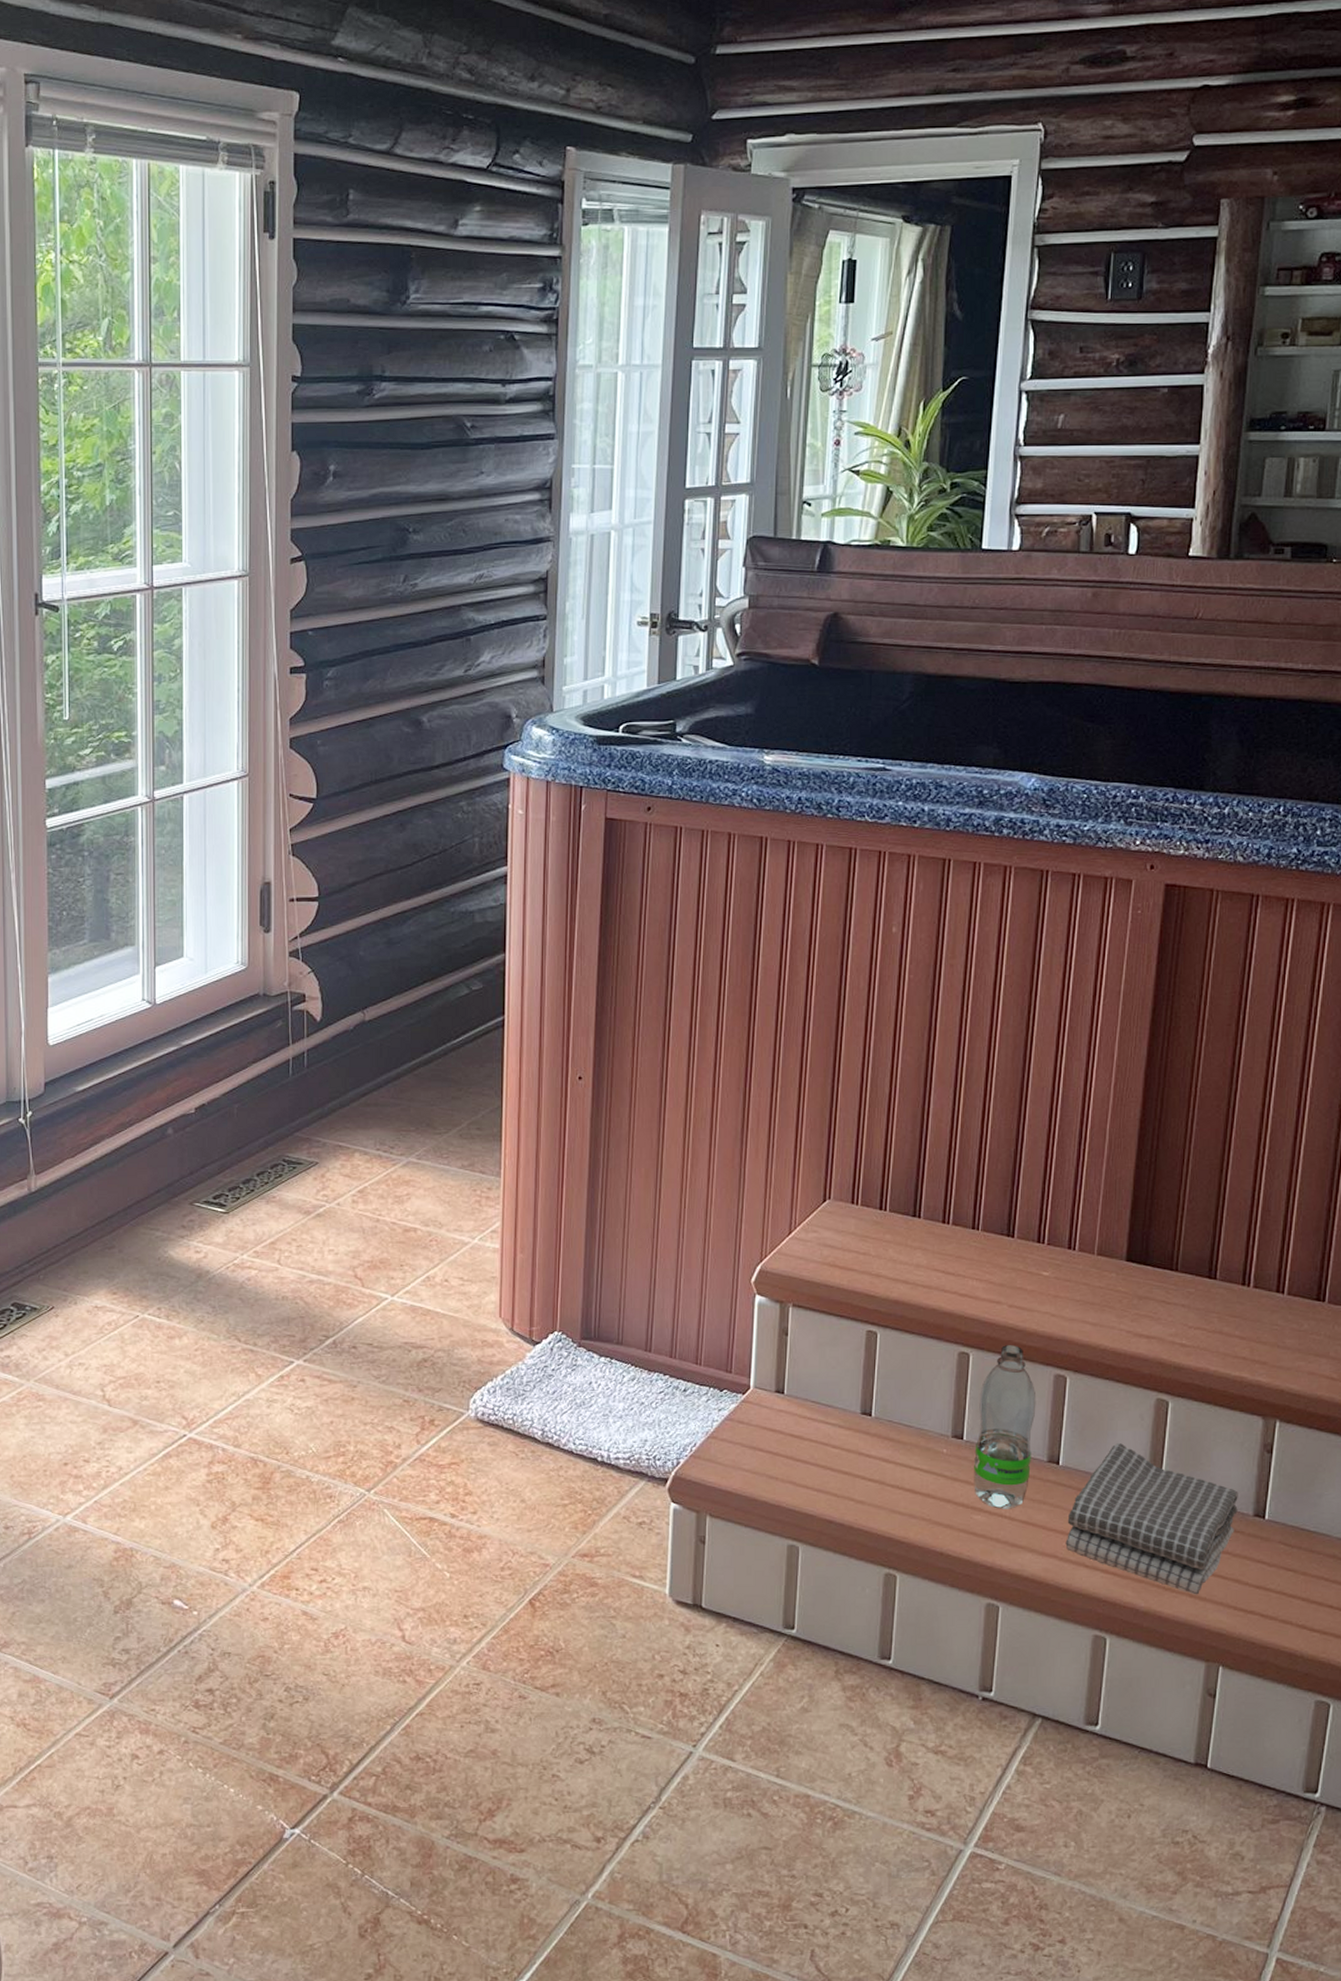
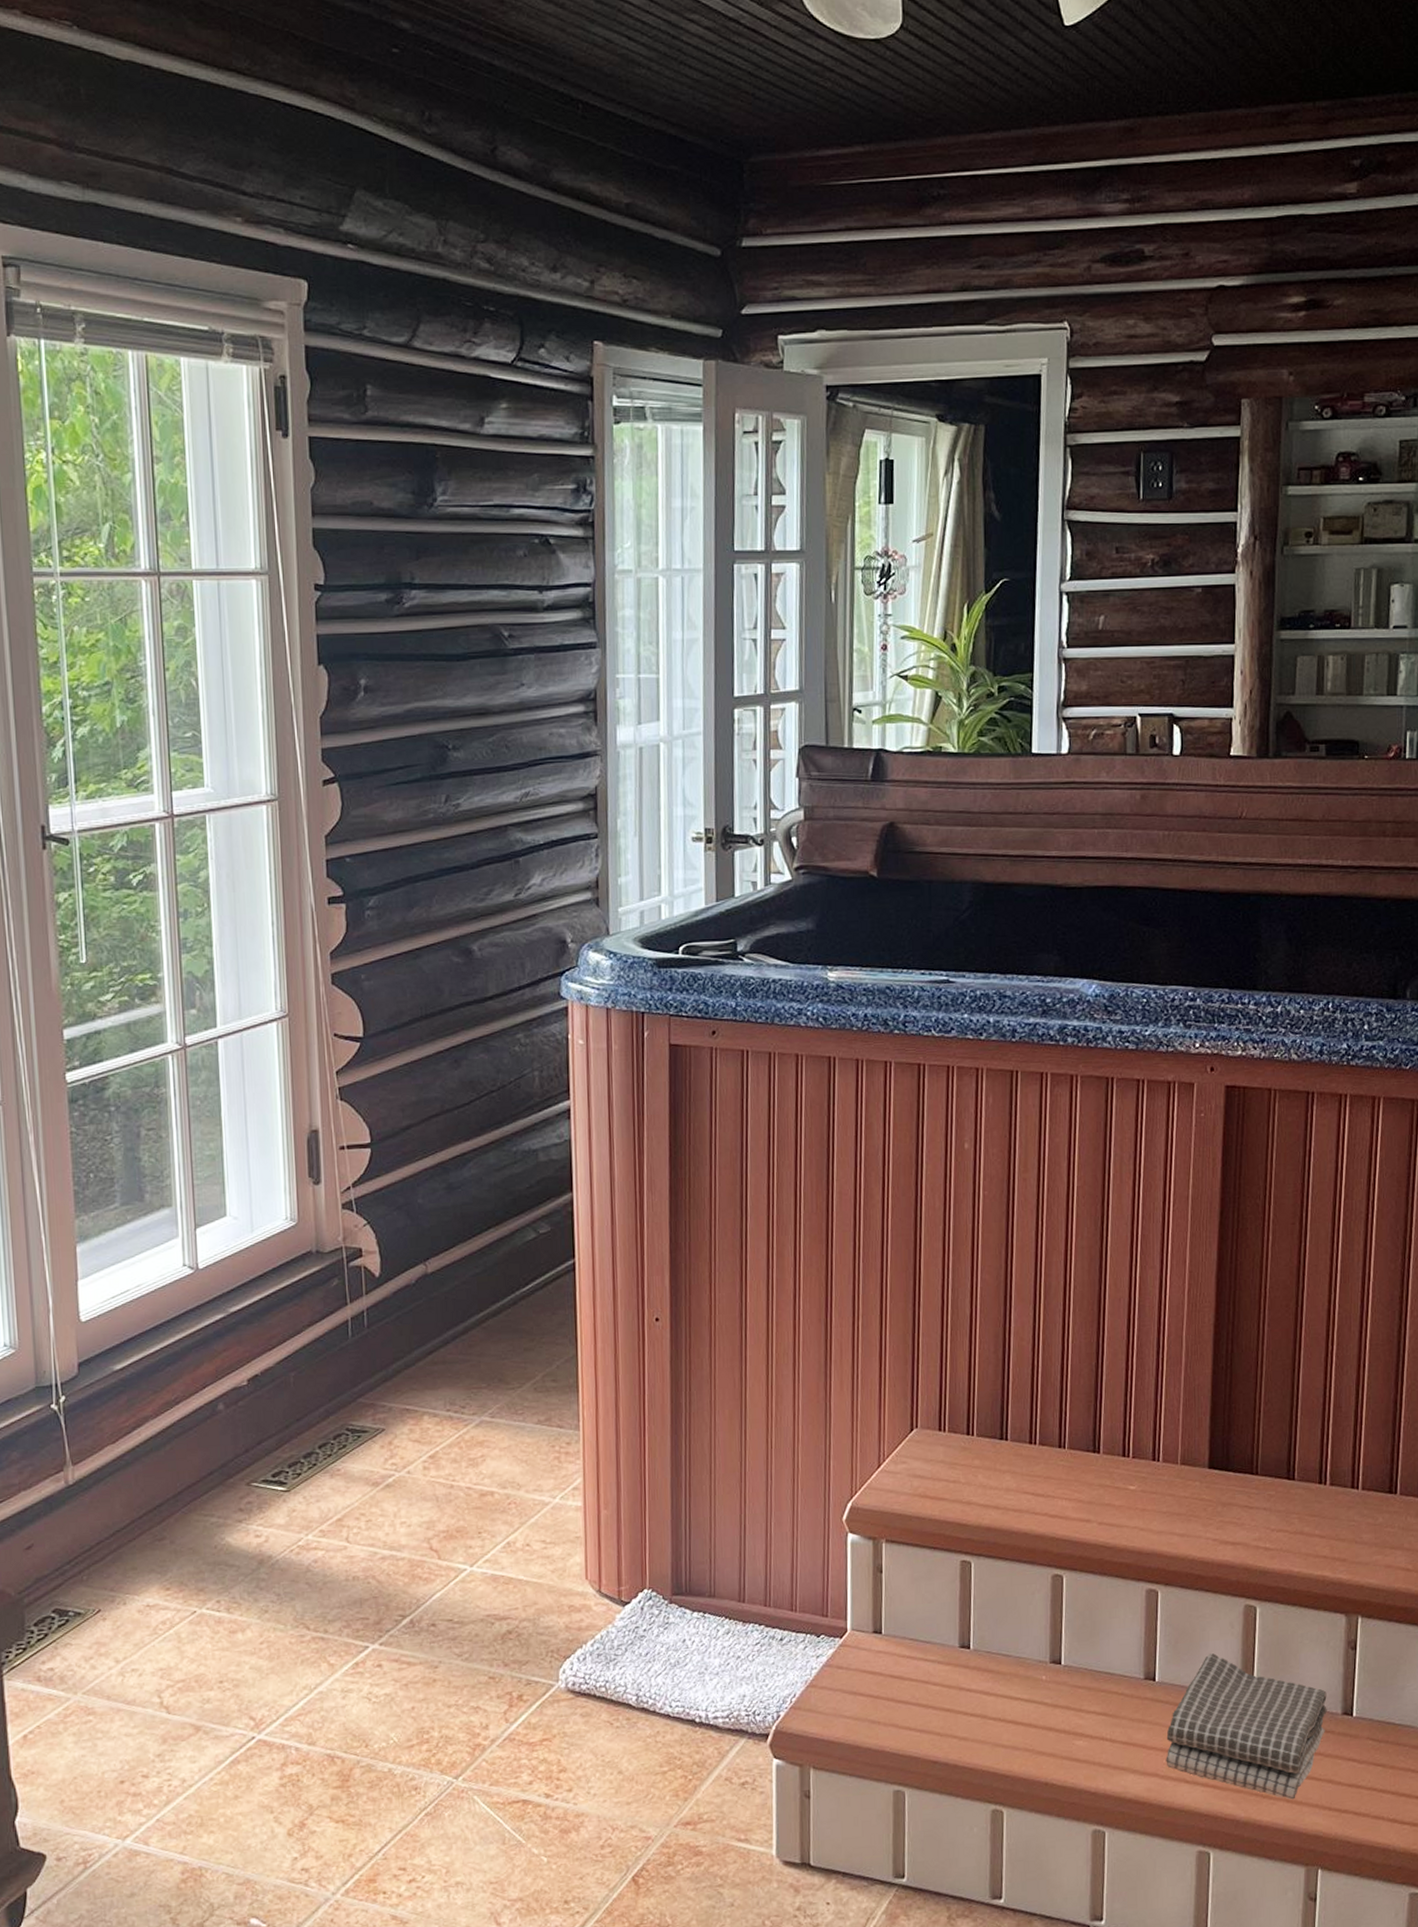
bottle: present [973,1345,1037,1509] -> none [1072,1563,1130,1732]

